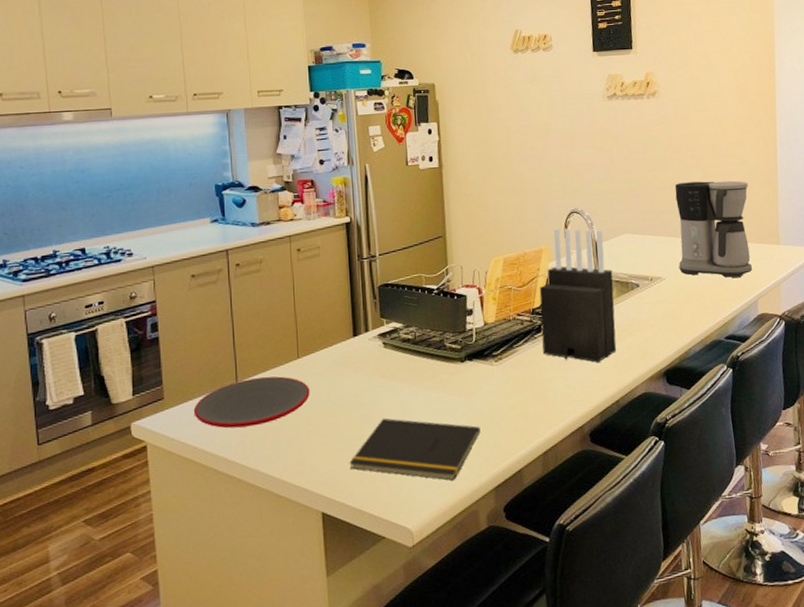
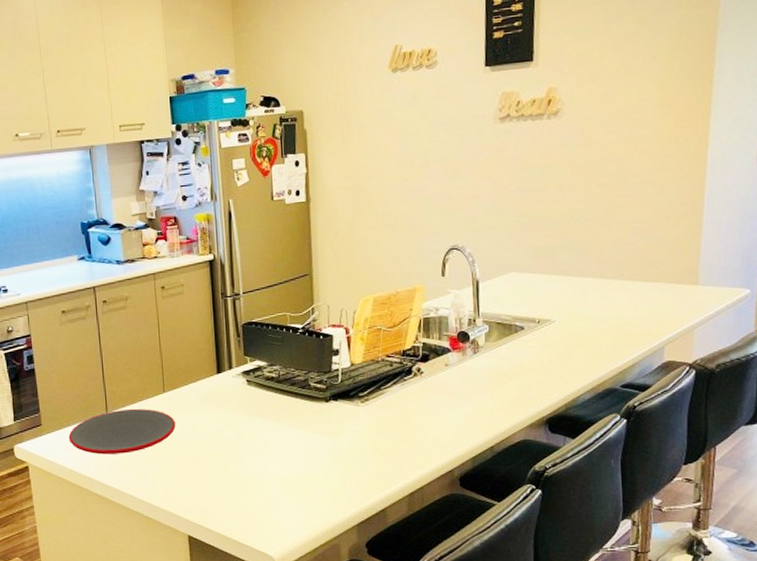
notepad: present [349,418,481,481] -> none [214,452,344,514]
knife block: present [539,228,617,362] -> none [411,265,495,407]
coffee maker: present [674,180,752,278] -> none [572,212,665,321]

